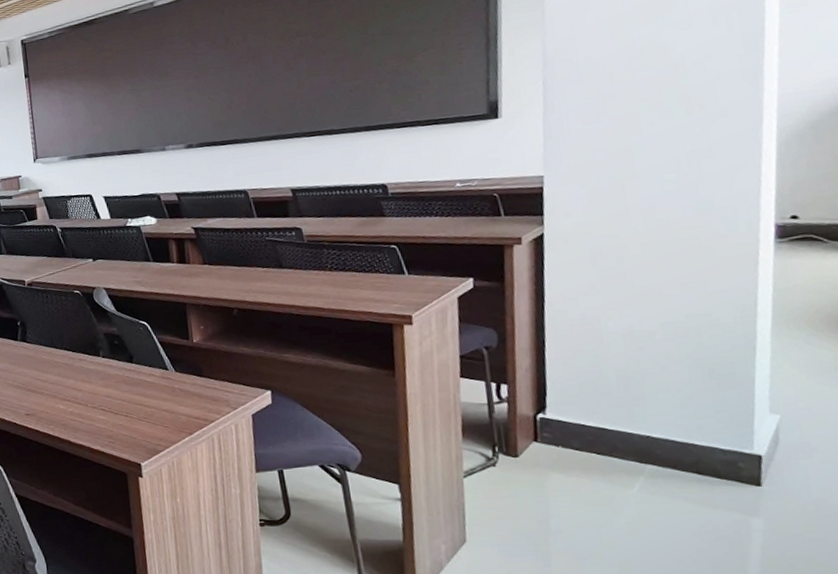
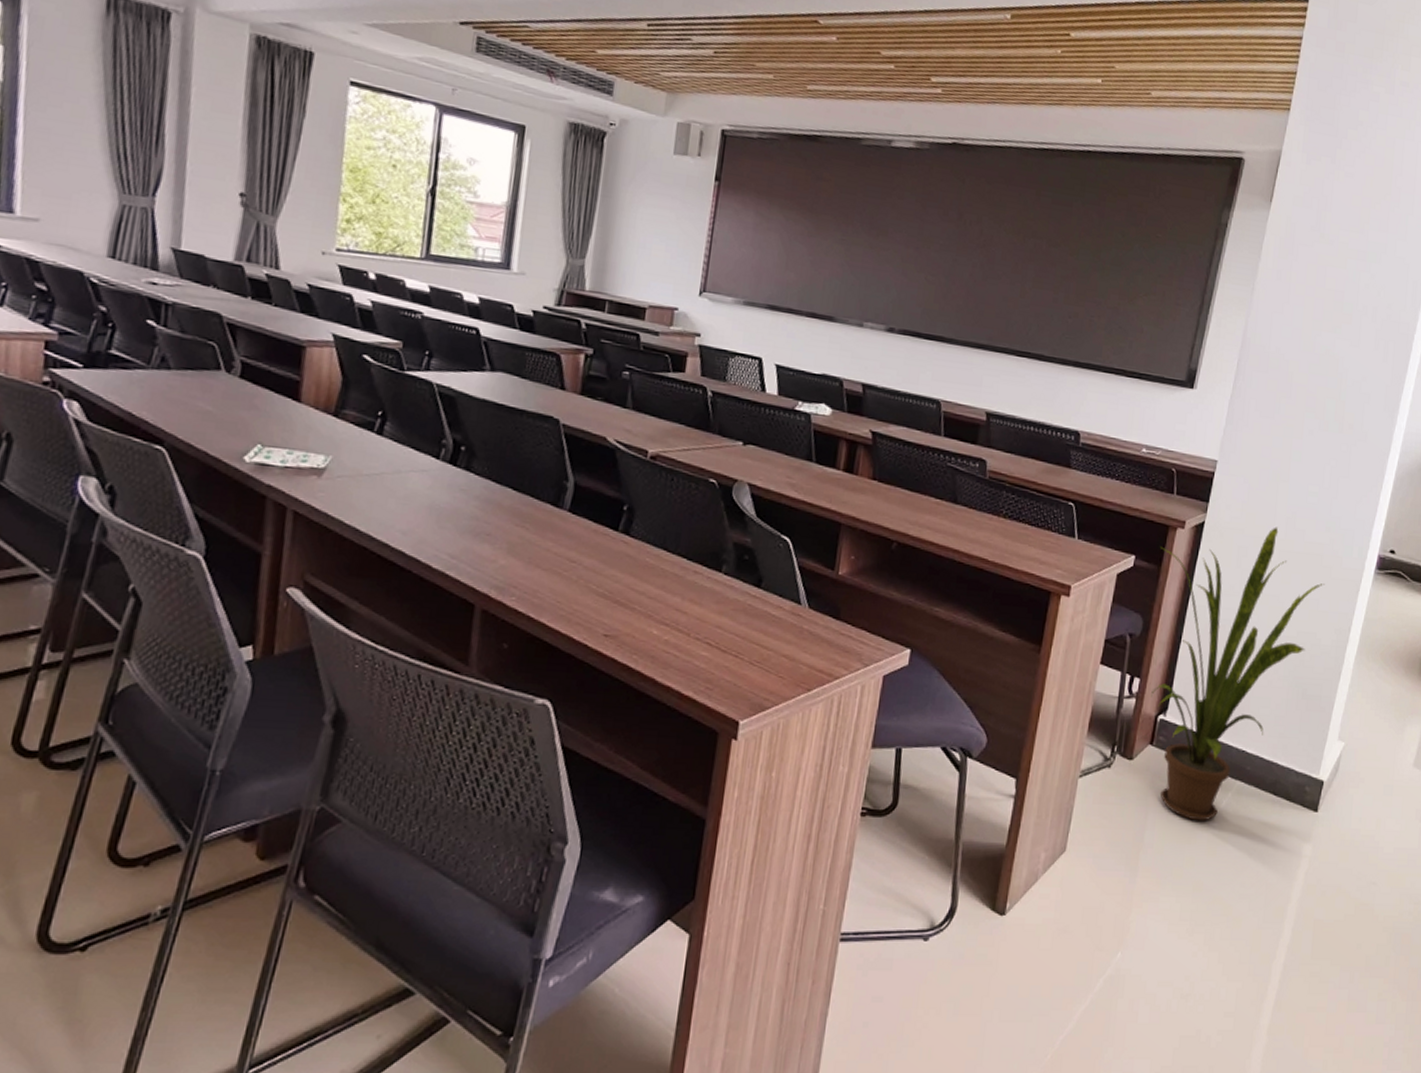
house plant: none [499,221,709,506] -> present [1151,527,1325,821]

